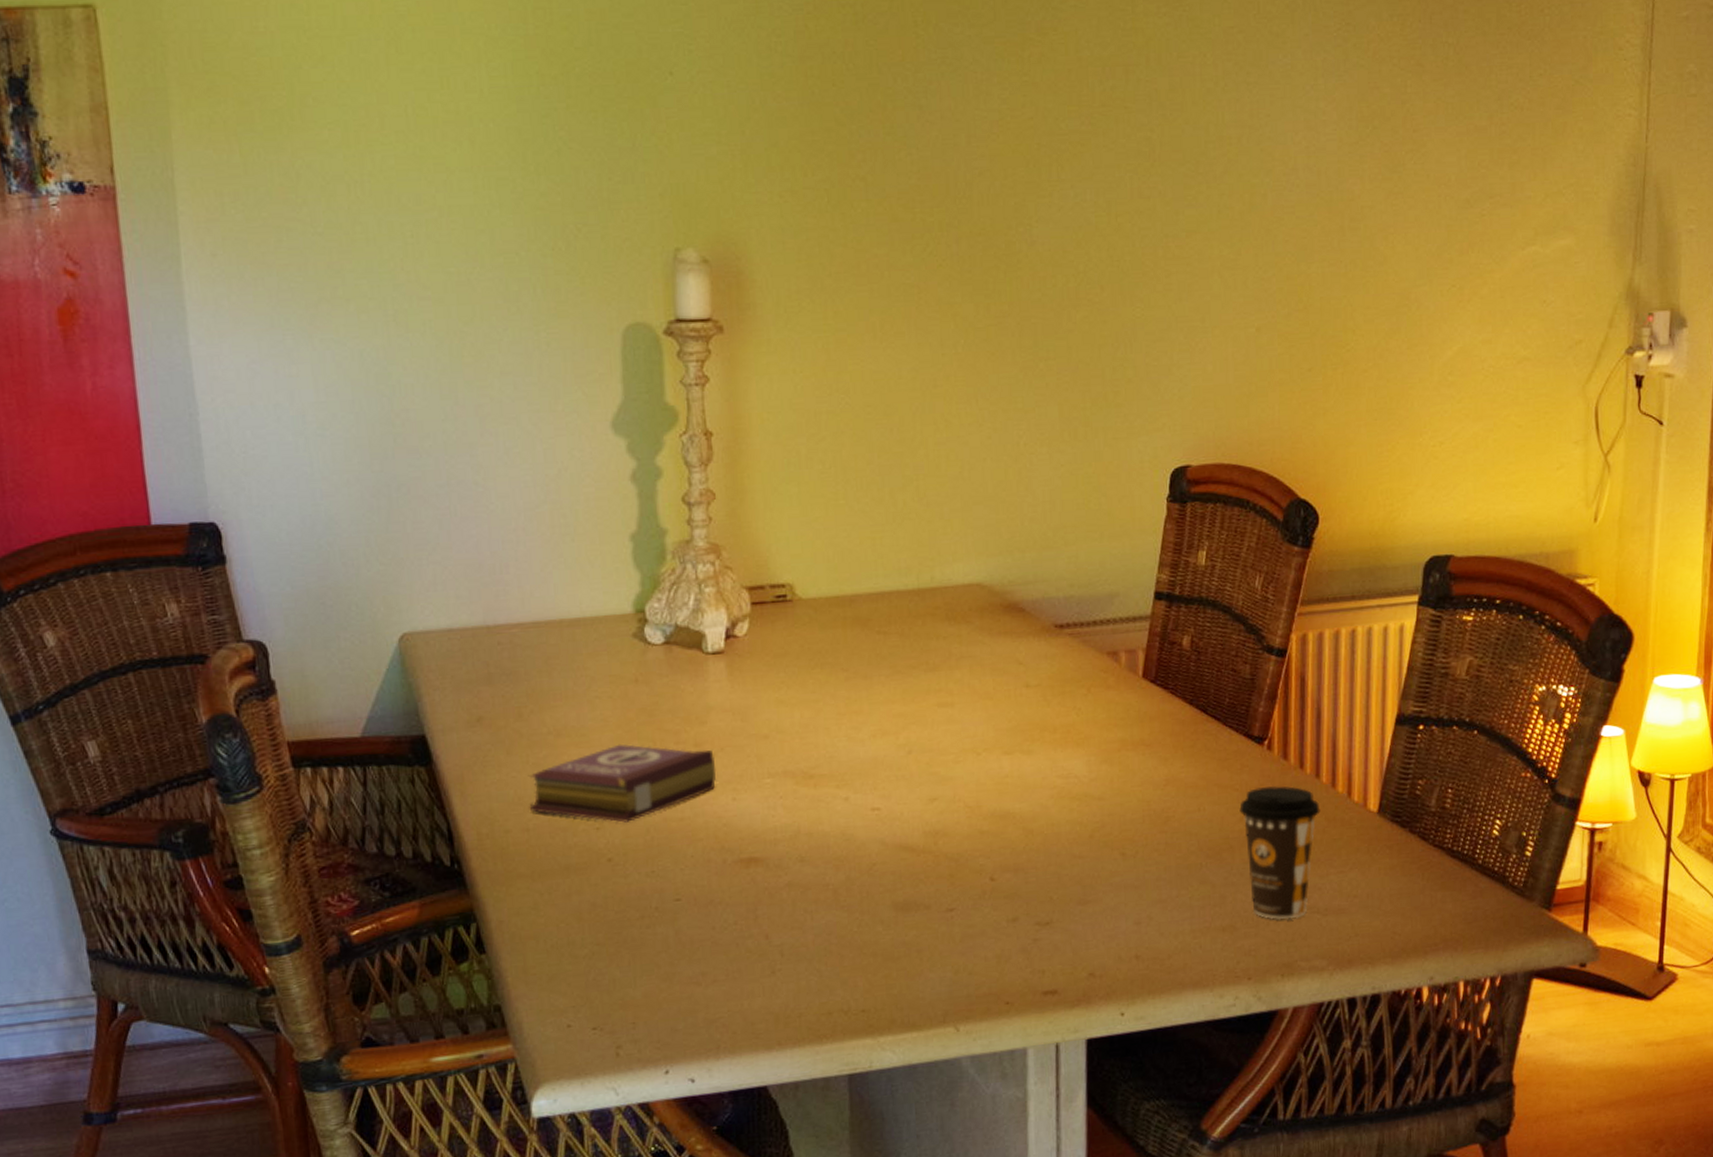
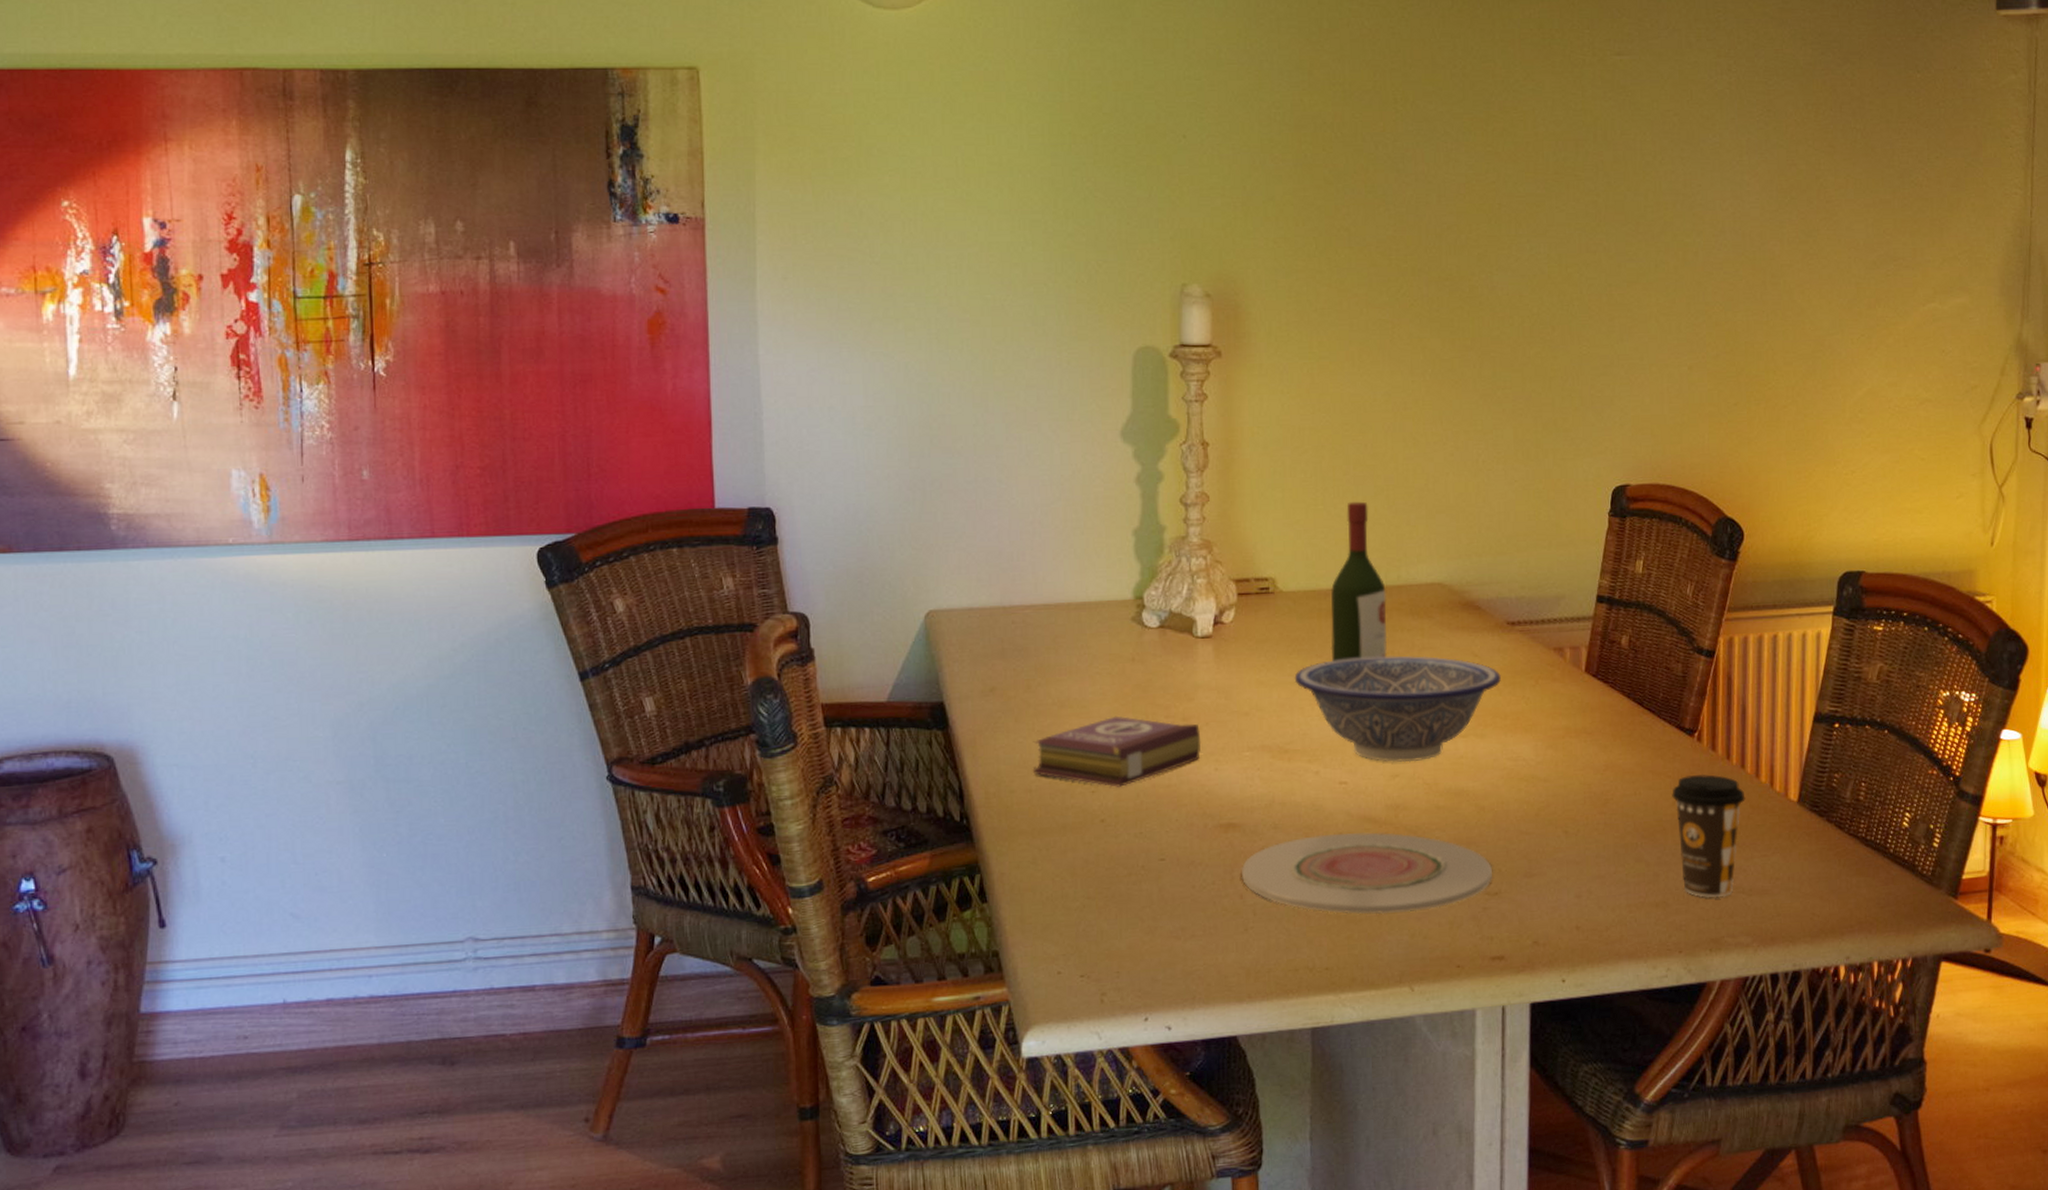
plate: none [765,862,1043,951] -> present [1241,832,1492,915]
decorative bowl: none [818,665,1049,785] -> present [1294,655,1501,763]
wine bottle: none [856,494,921,675] -> present [1330,501,1388,661]

